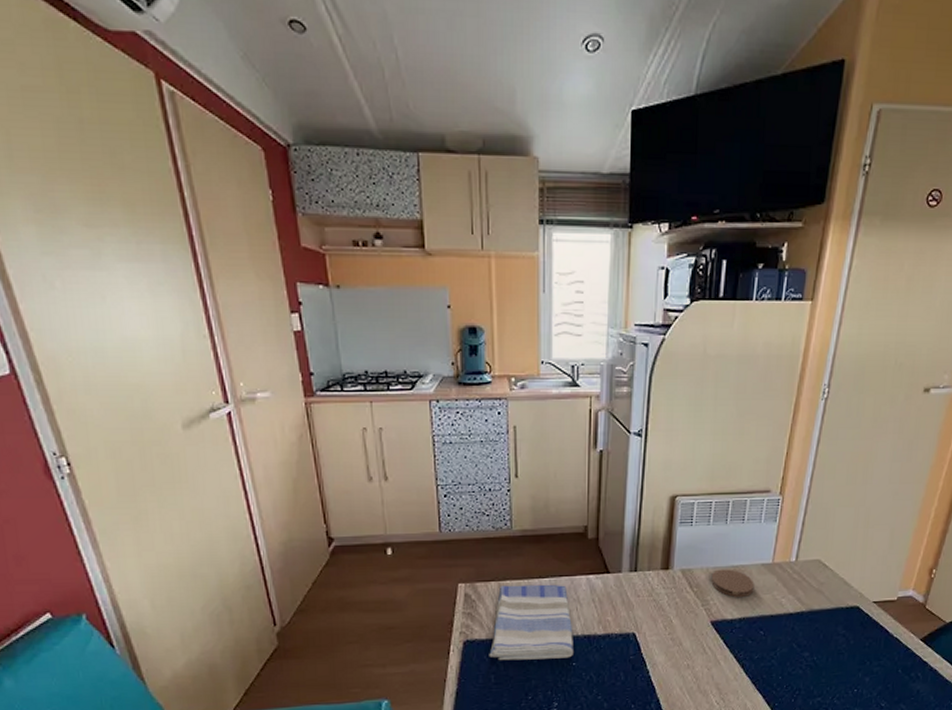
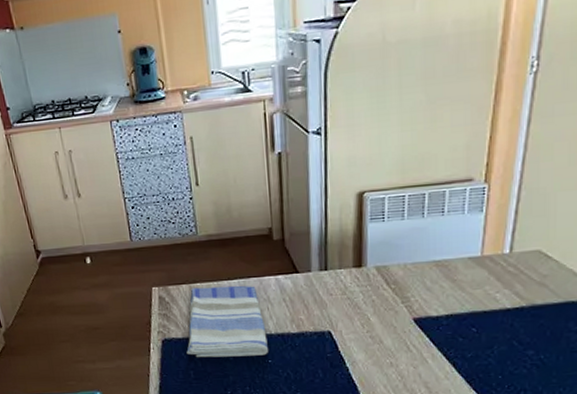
coaster: present [711,569,754,598] -> none [410,264,461,294]

